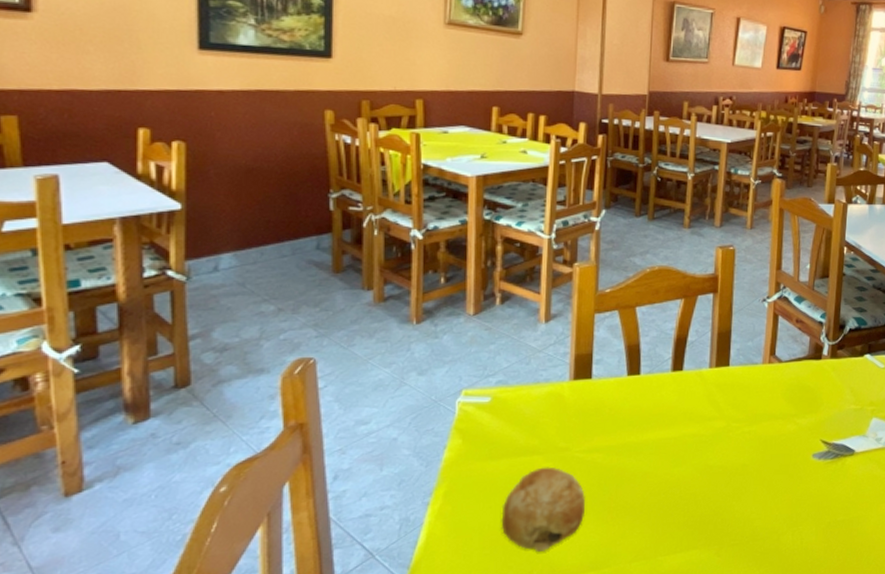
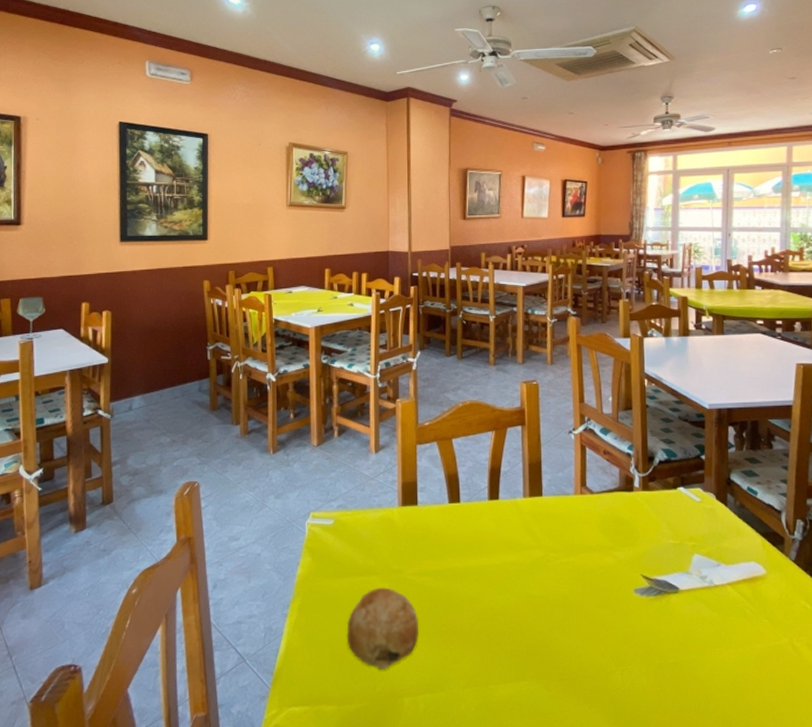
wine glass: none [30,114,78,174] -> present [17,296,46,339]

